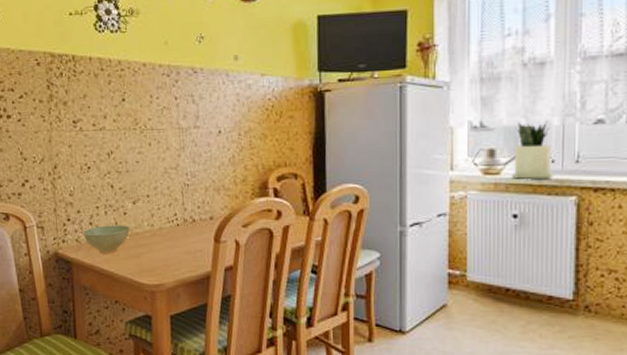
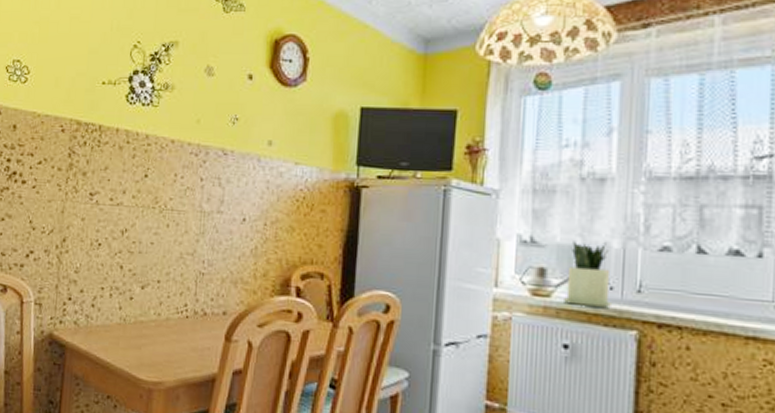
bowl: present [82,225,131,254] -> none [82,309,135,342]

